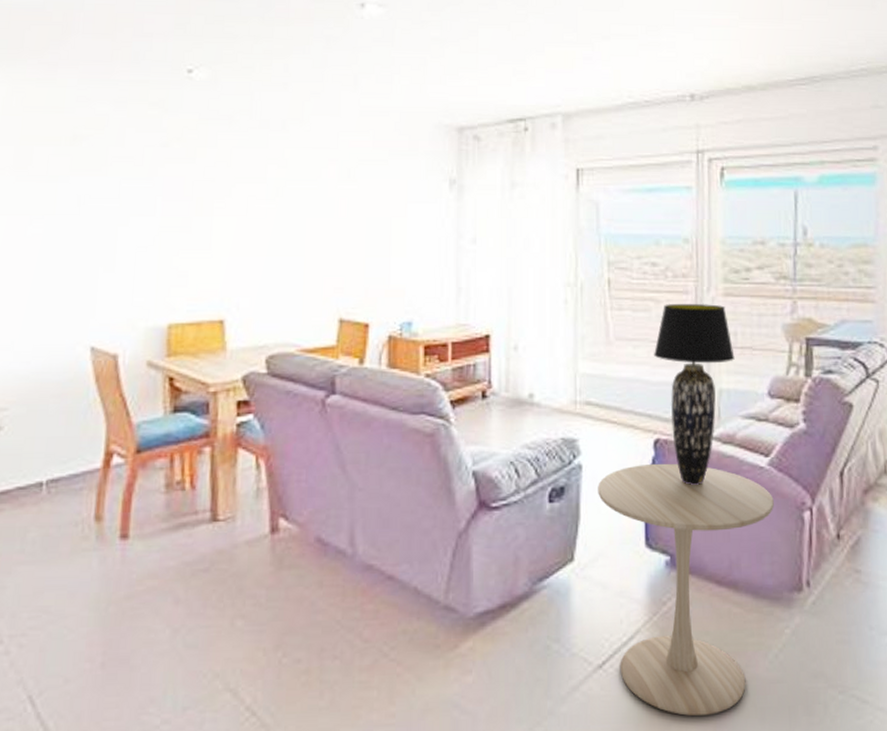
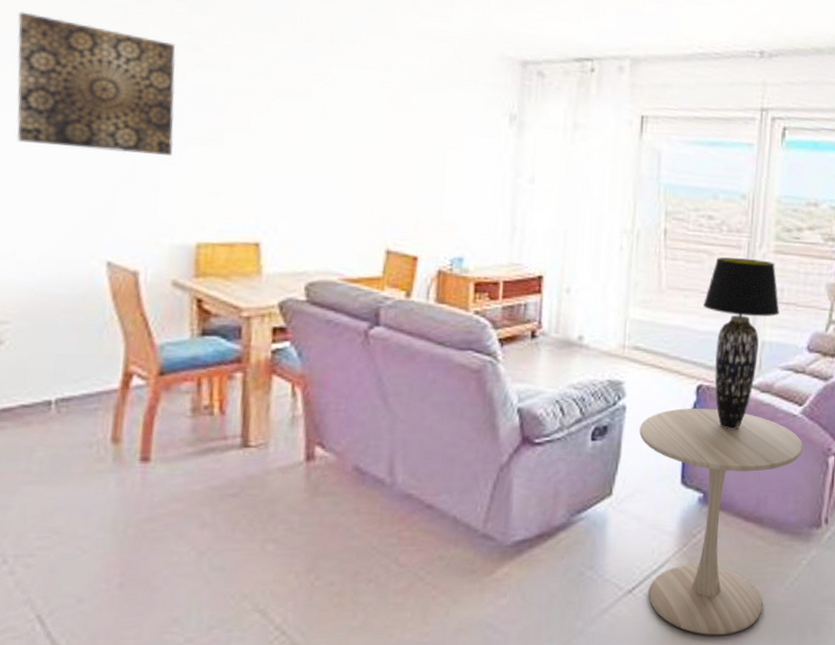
wall art: none [15,127,149,245] -> present [16,11,176,155]

